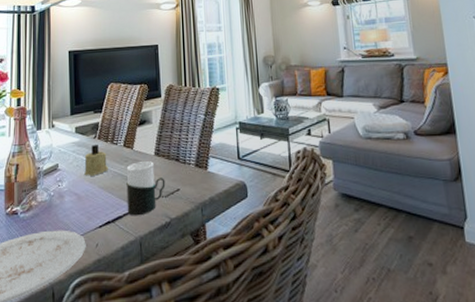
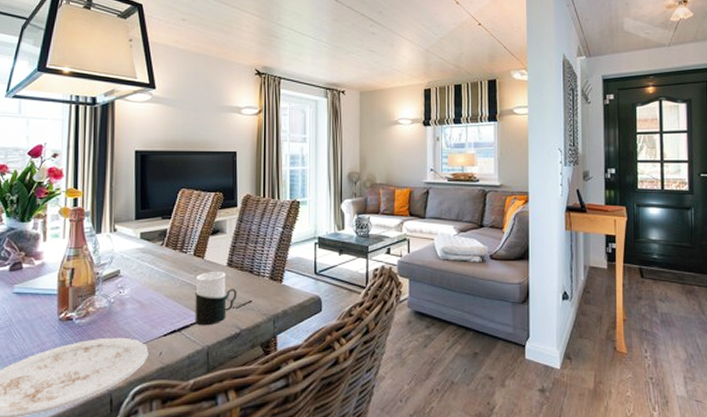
candle: present [84,144,108,176] -> none [149,251,176,284]

